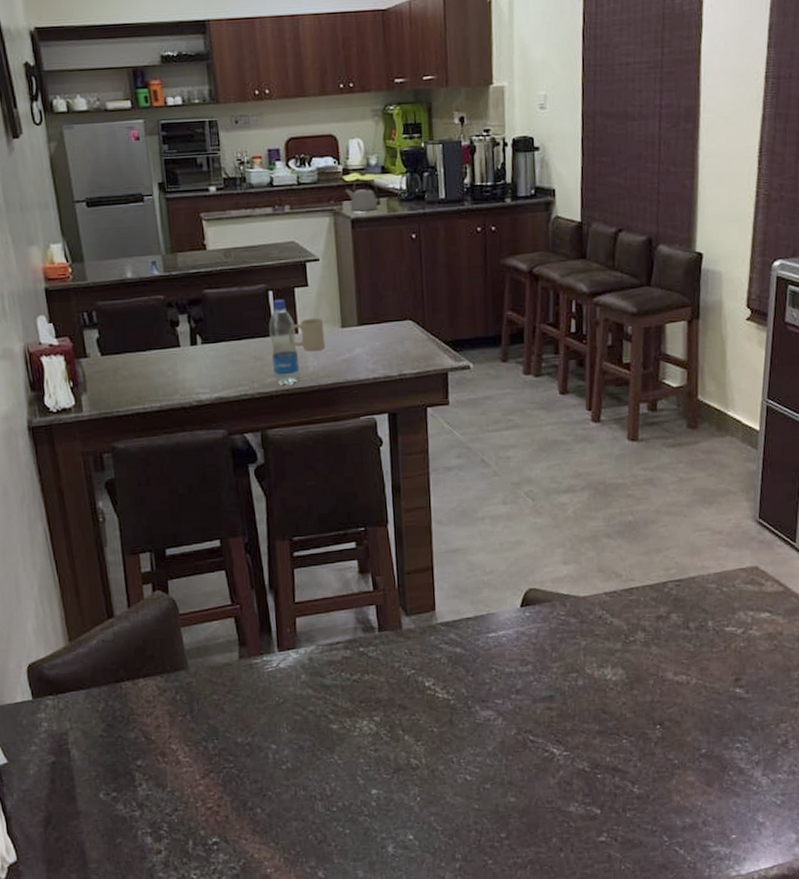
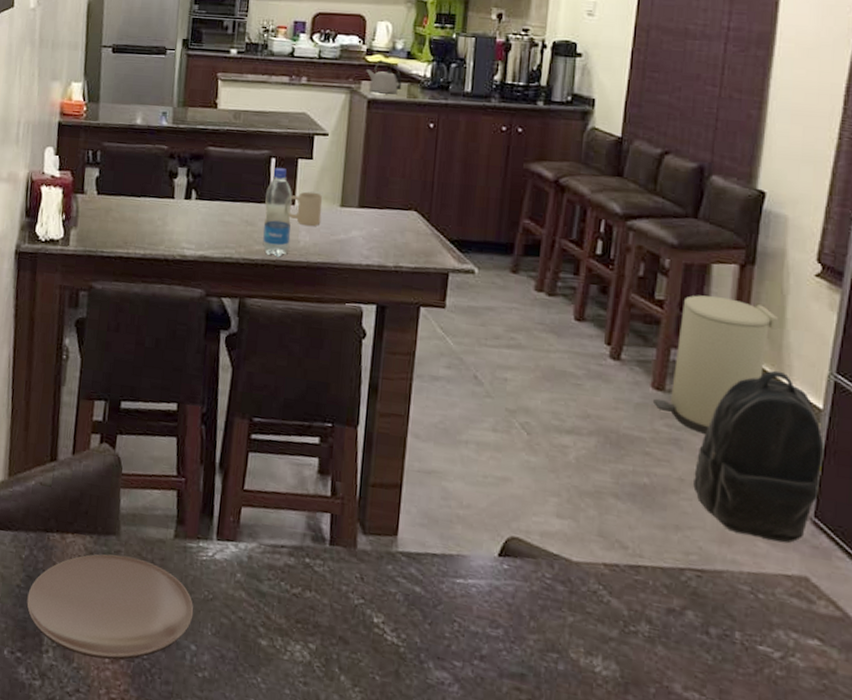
plate: none [111,684,269,779] -> present [27,554,194,660]
pedal bin: none [629,351,722,470] -> present [652,295,779,434]
backpack: none [667,405,763,545] -> present [693,370,825,543]

